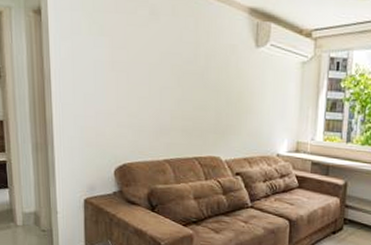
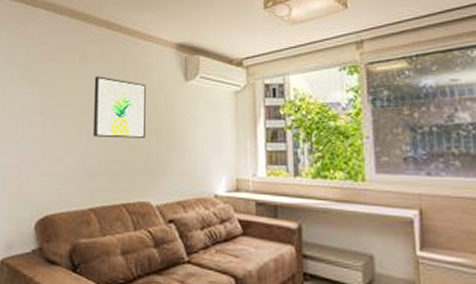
wall art: none [165,34,218,100] -> present [93,76,146,138]

